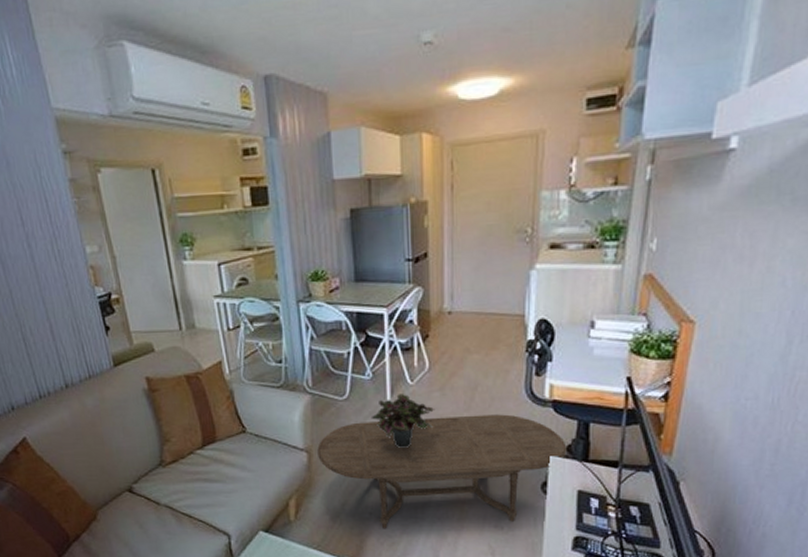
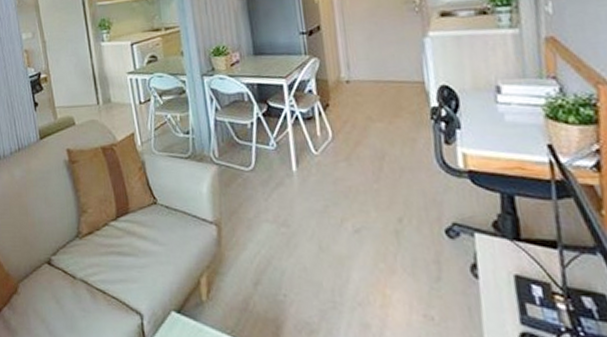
coffee table: present [317,414,567,529] -> none [226,186,494,315]
potted plant: present [370,394,435,449] -> none [277,164,343,223]

